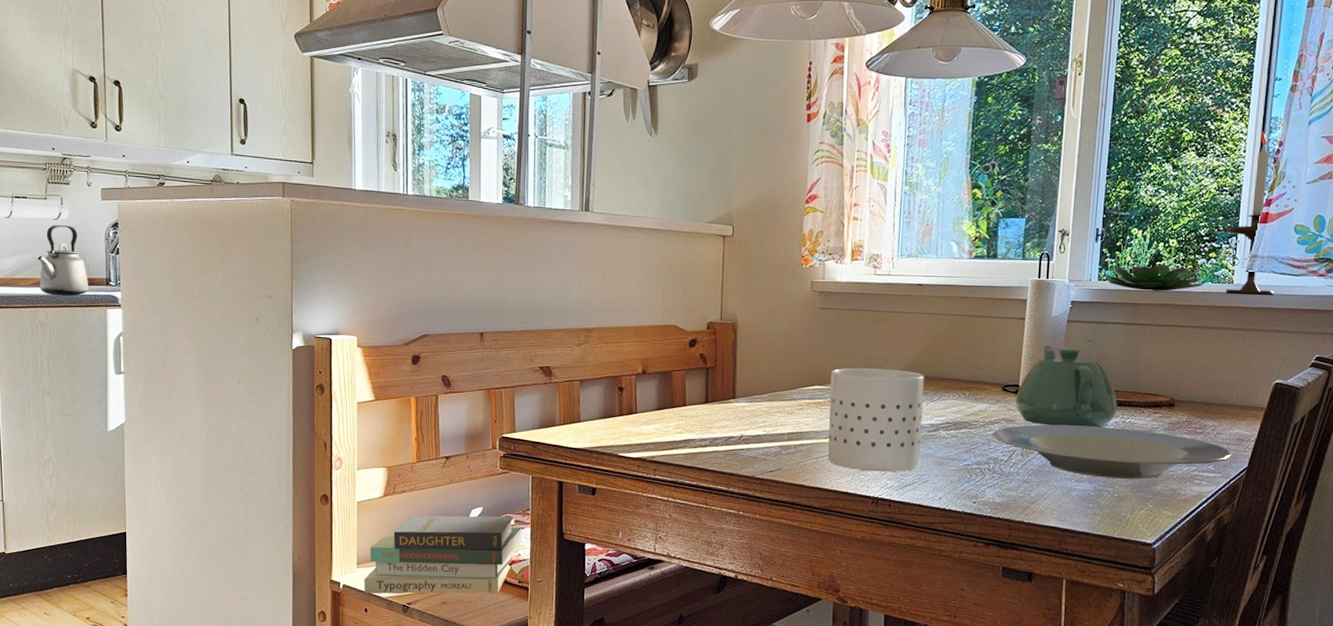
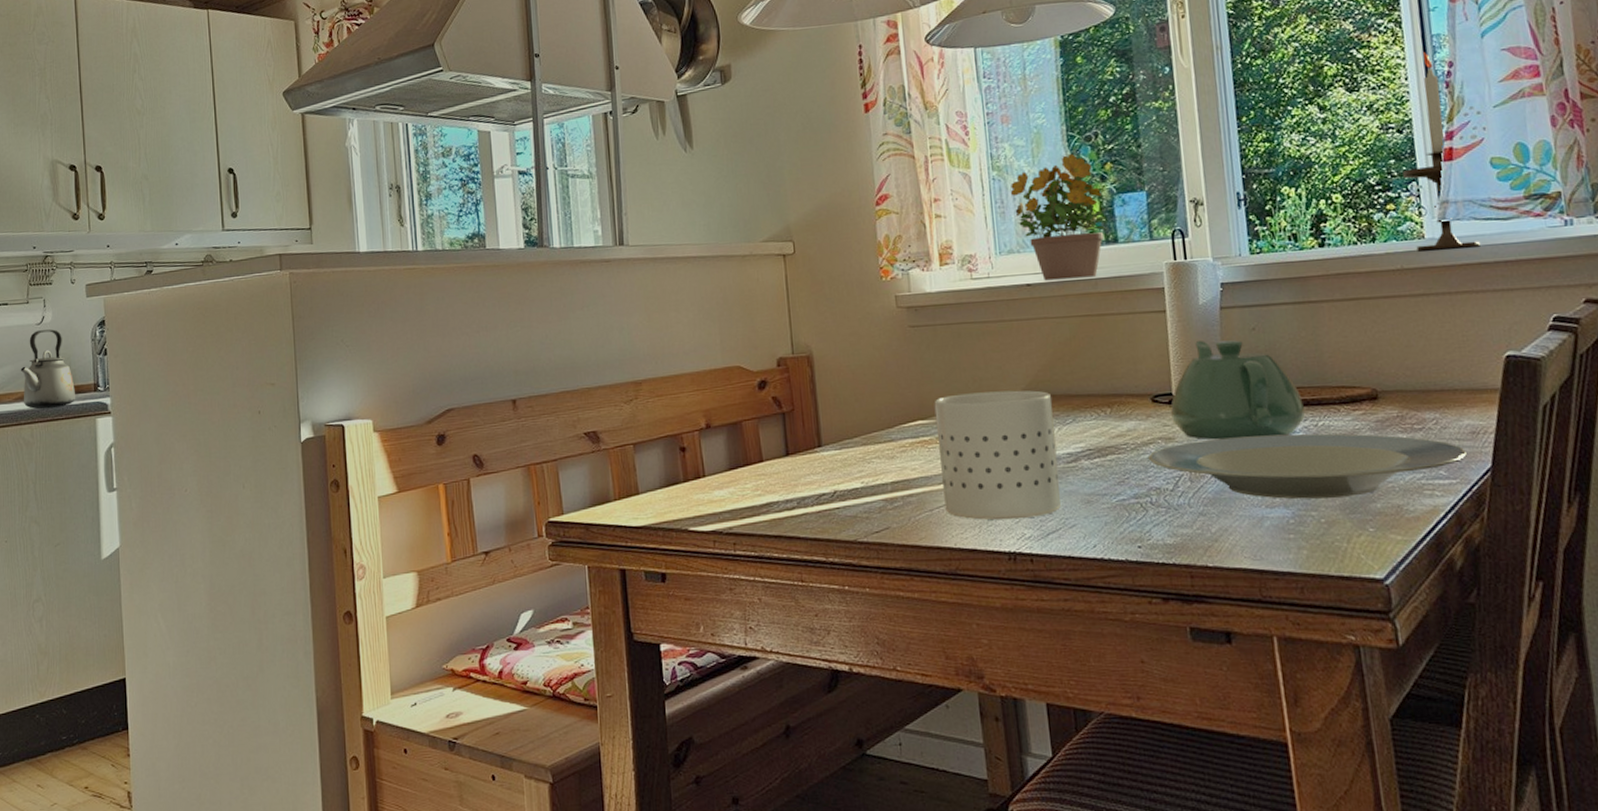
books: present [364,515,523,594] -> none [401,617,584,730]
flowerpot: none [917,179,990,284] -> present [1010,153,1106,281]
succulent plant: present [1106,264,1205,292] -> none [1258,225,1387,260]

